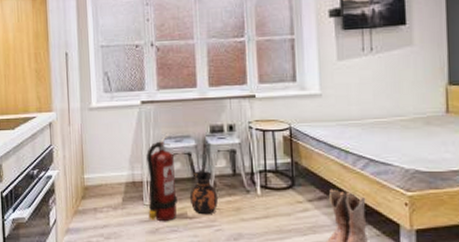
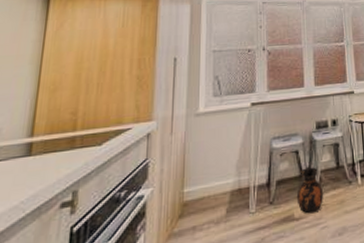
fire extinguisher: present [146,134,177,222] -> none [254,134,284,230]

